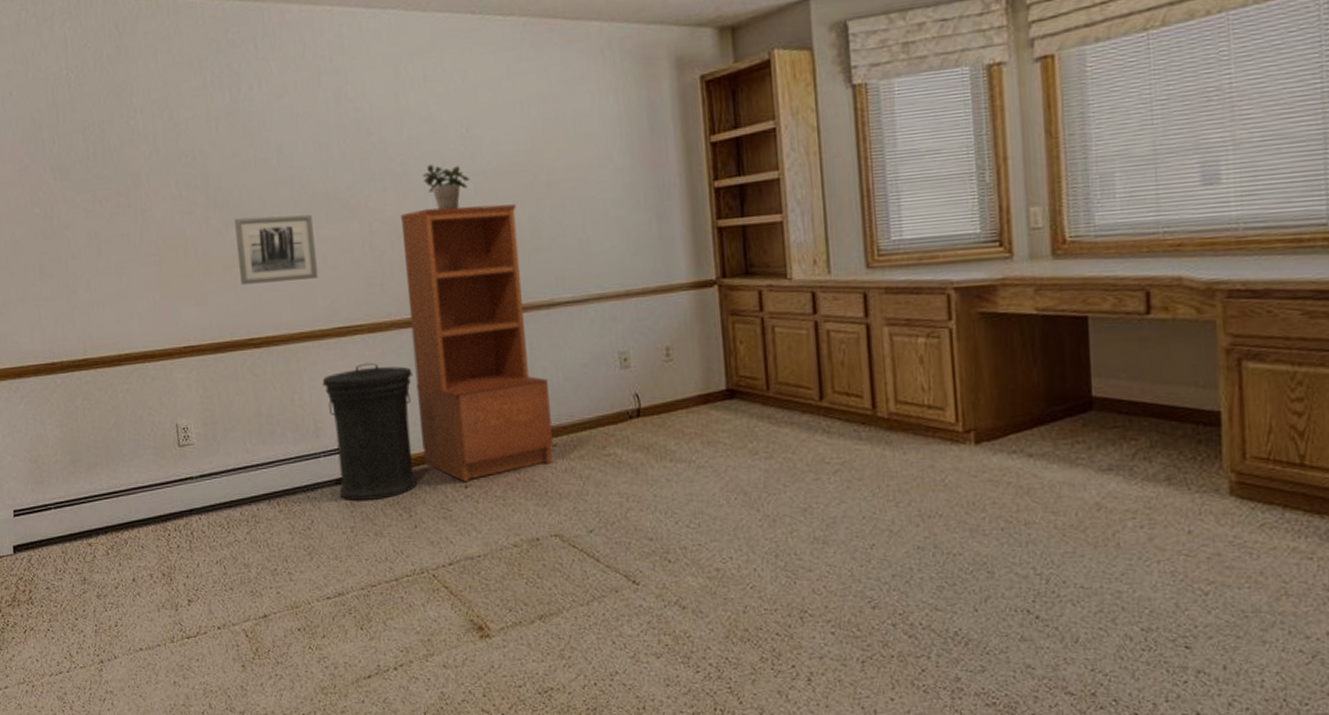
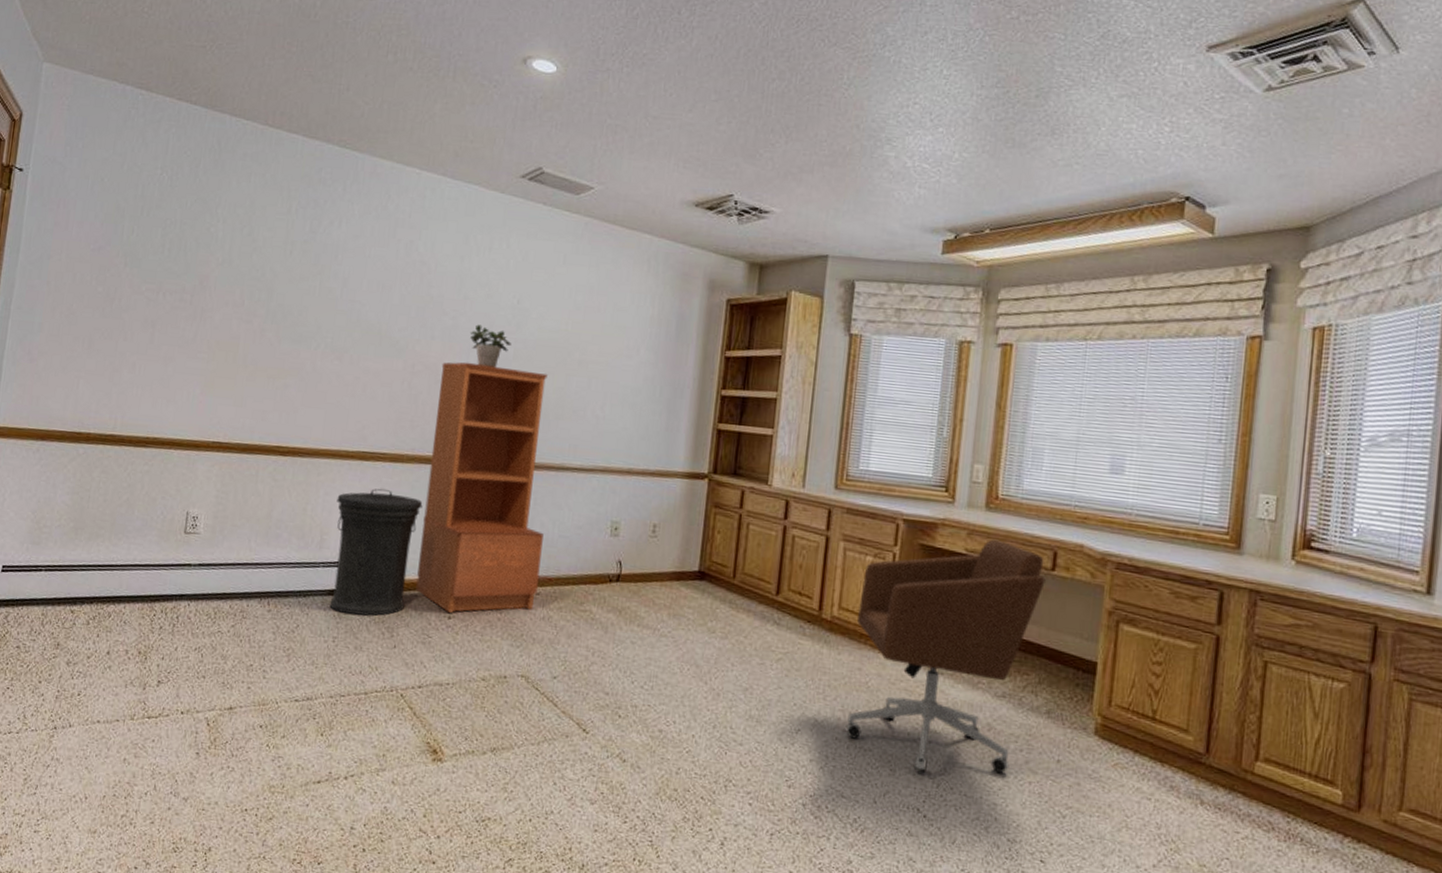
wall art: present [234,214,318,285] -> none [281,335,362,404]
office chair: none [918,290,1141,571] -> present [845,539,1046,774]

